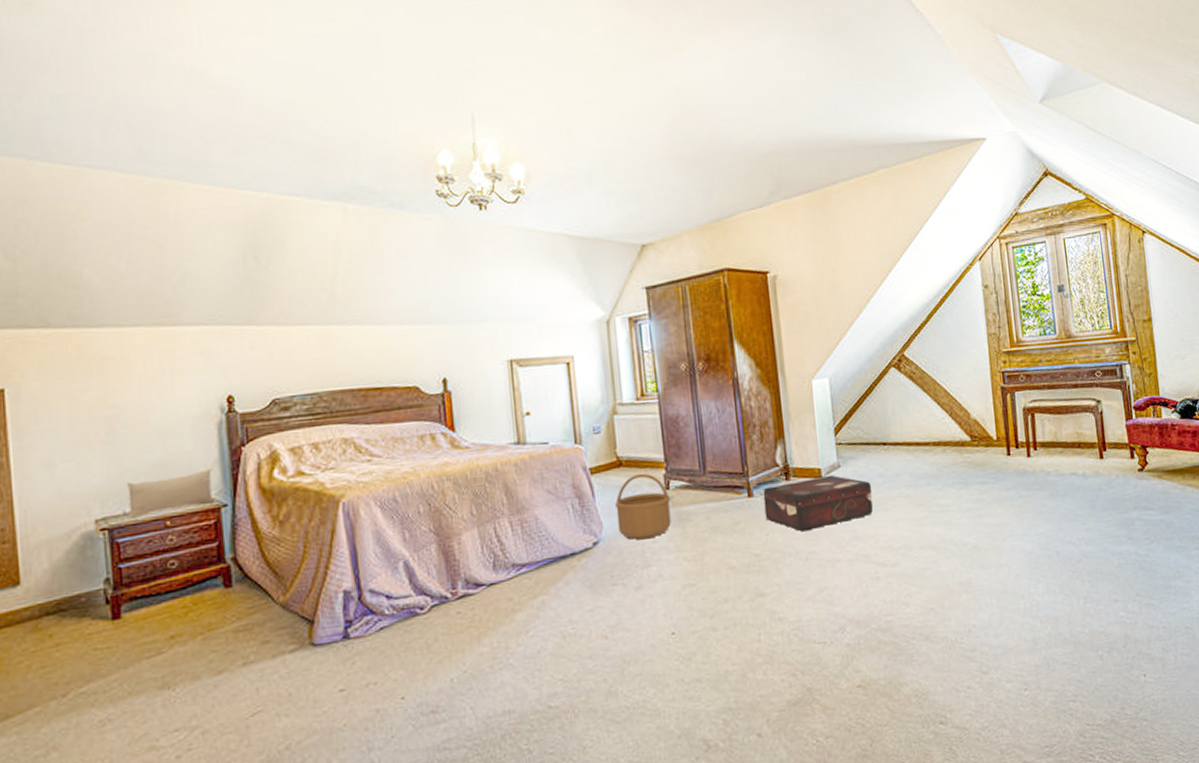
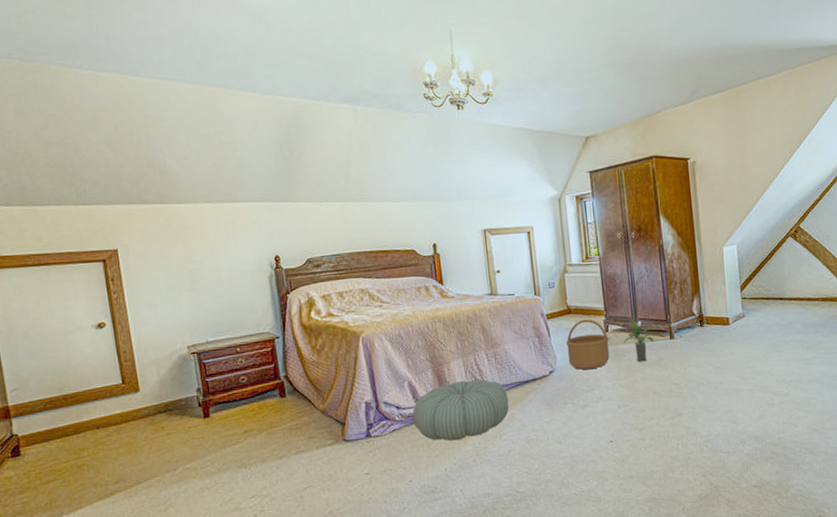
pillow: present [127,469,214,521] -> none [208,310,270,347]
pouf: none [408,555,540,641] -> present [412,379,509,441]
potted plant: none [688,473,731,528] -> present [623,319,656,363]
suitcase: present [763,475,874,532] -> none [682,323,771,367]

